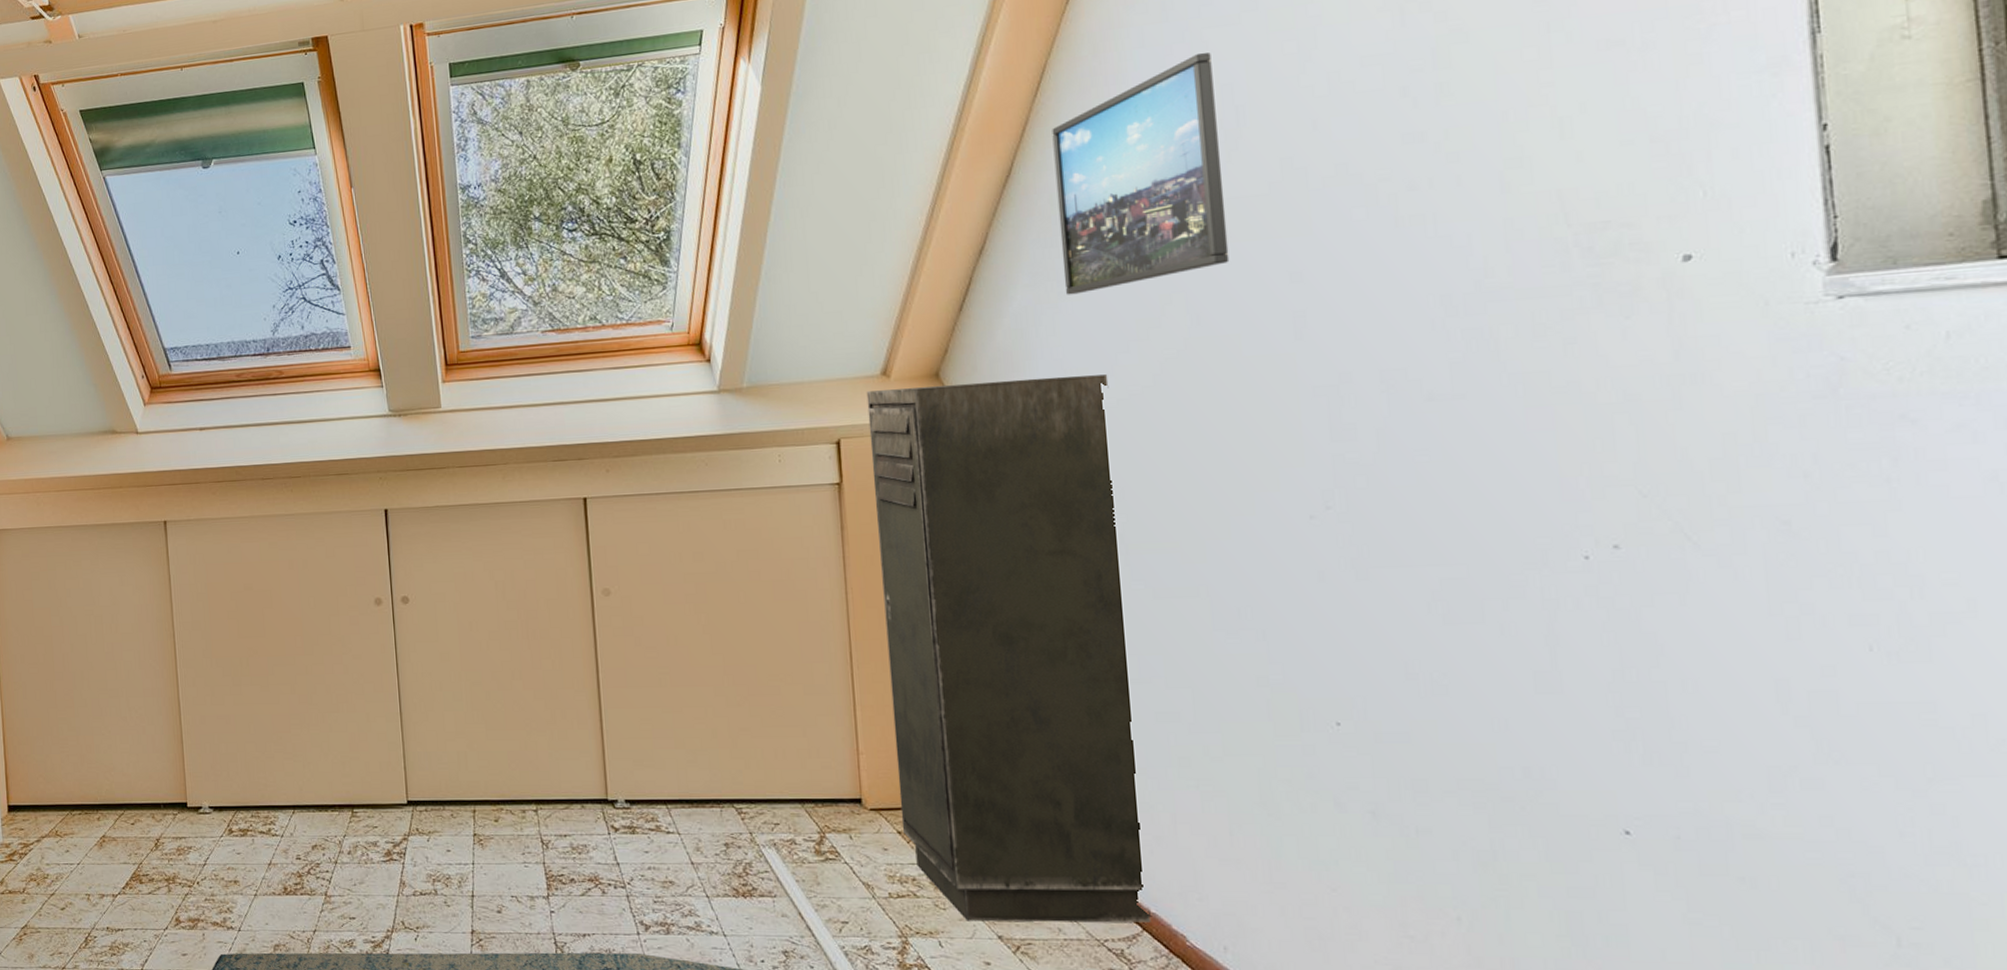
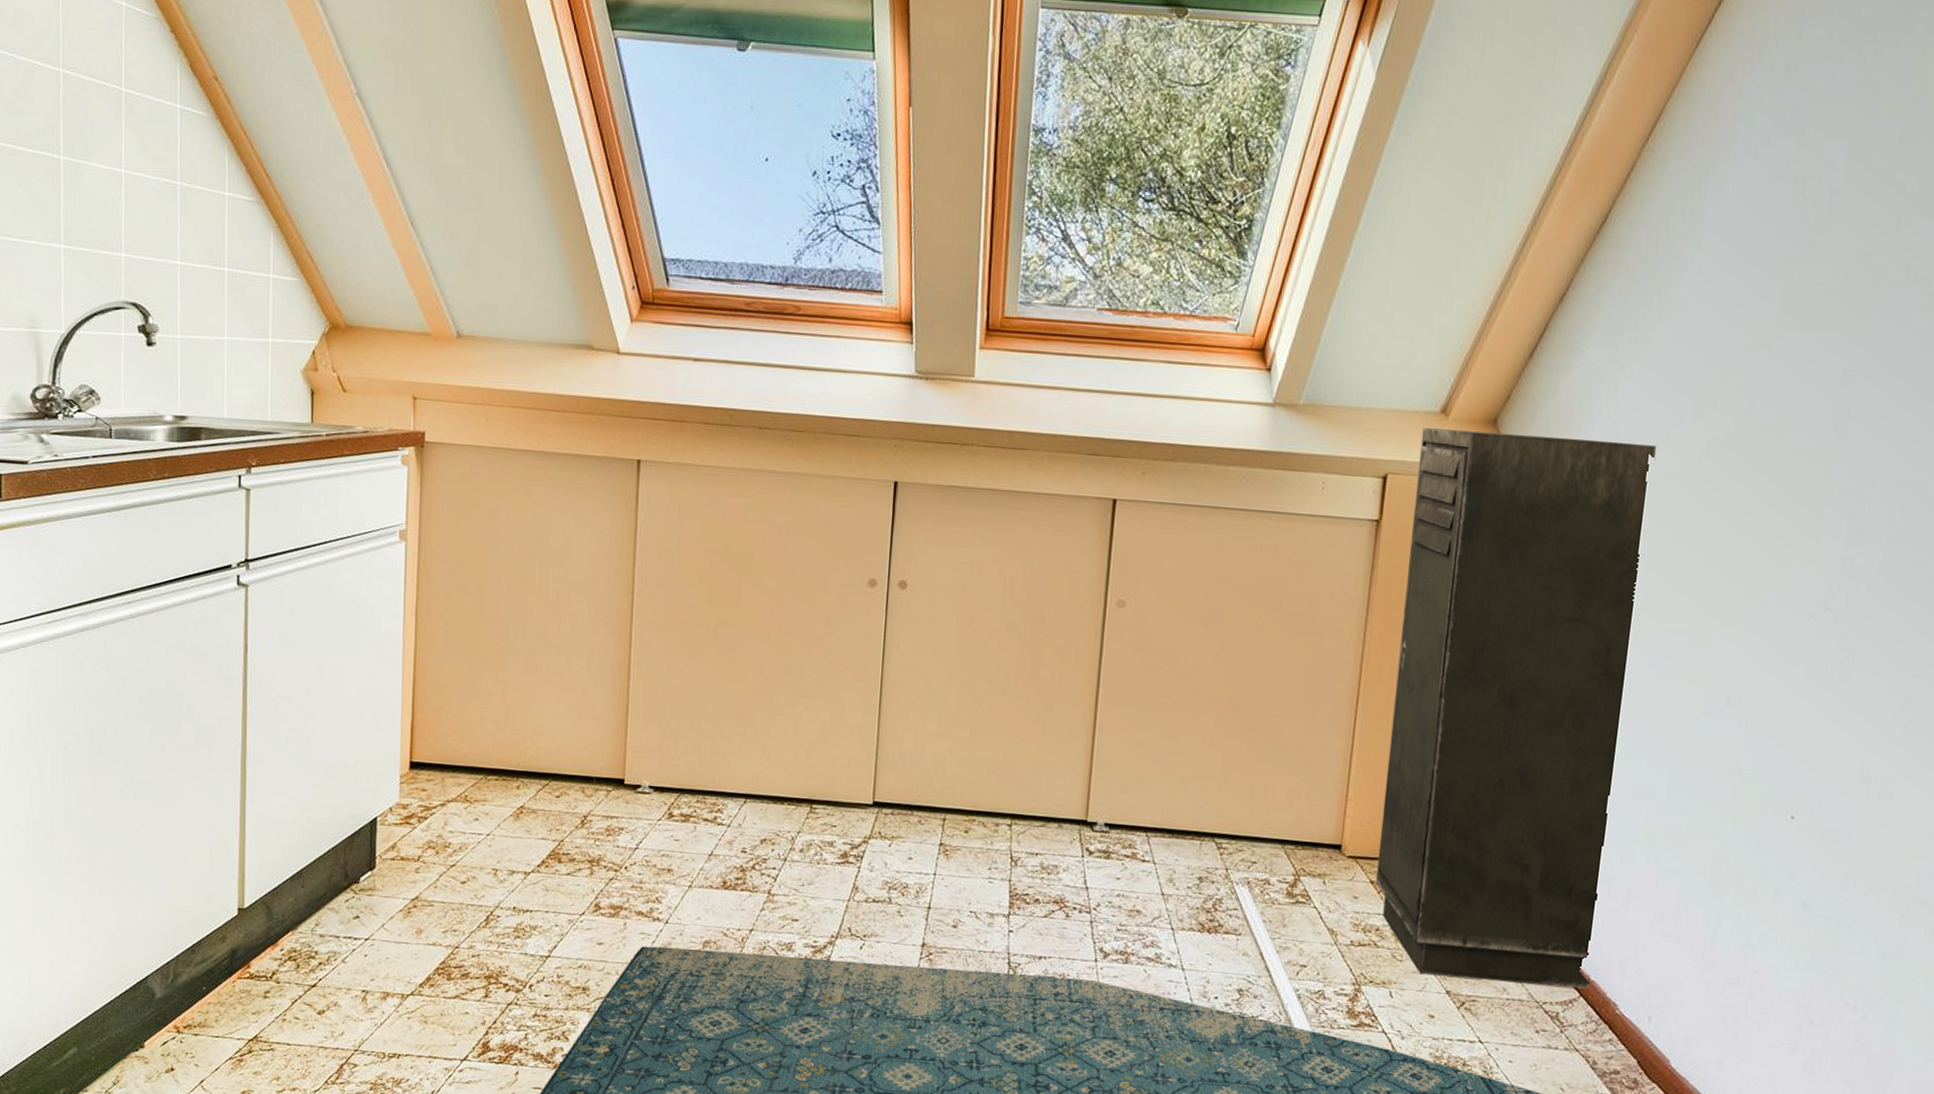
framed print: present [1052,53,1230,295] -> none [1634,127,1820,359]

